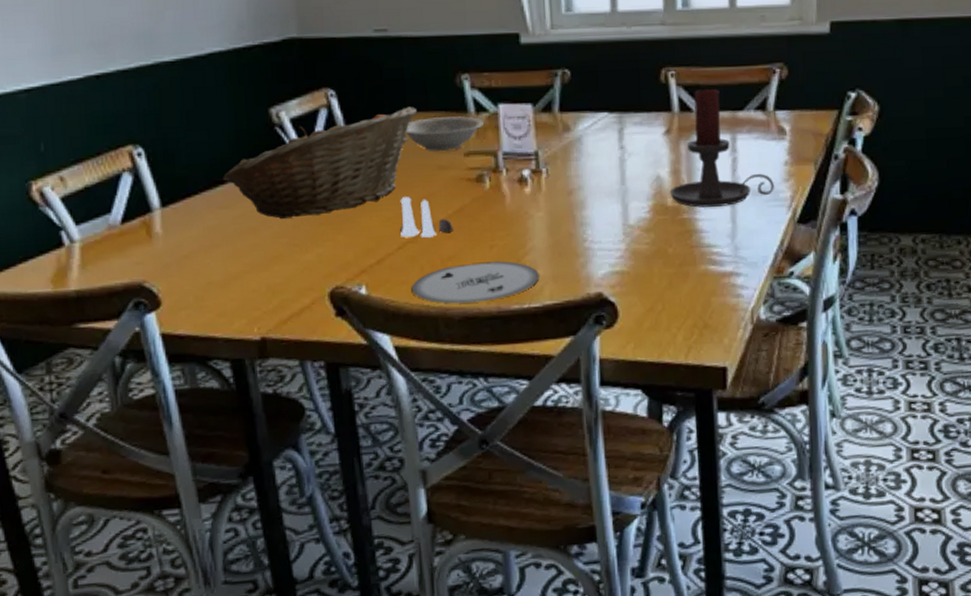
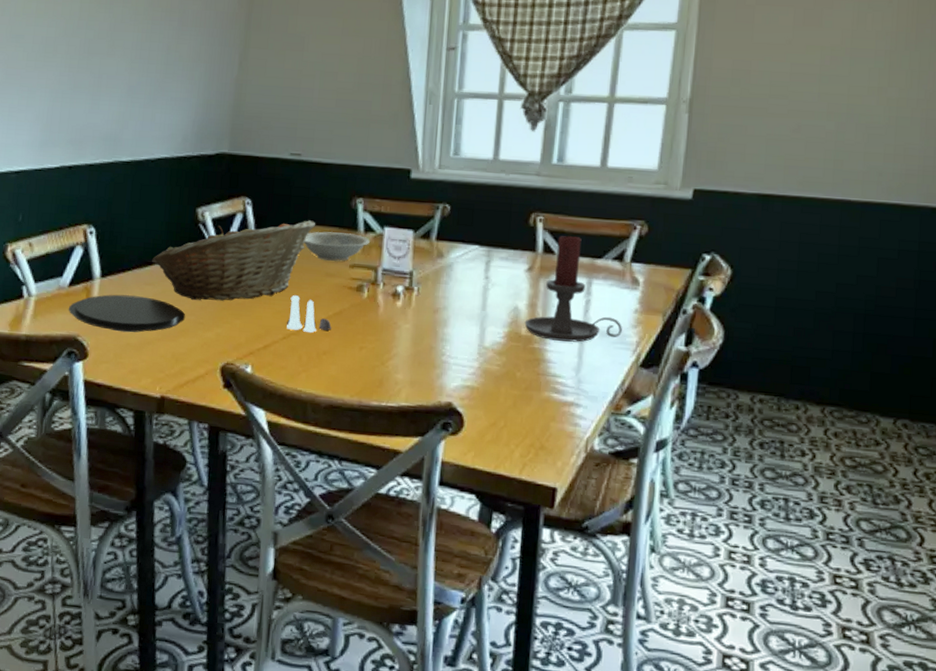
plate: none [125,223,277,270] -> present [68,294,186,333]
plate: present [411,261,539,304] -> none [288,360,399,395]

